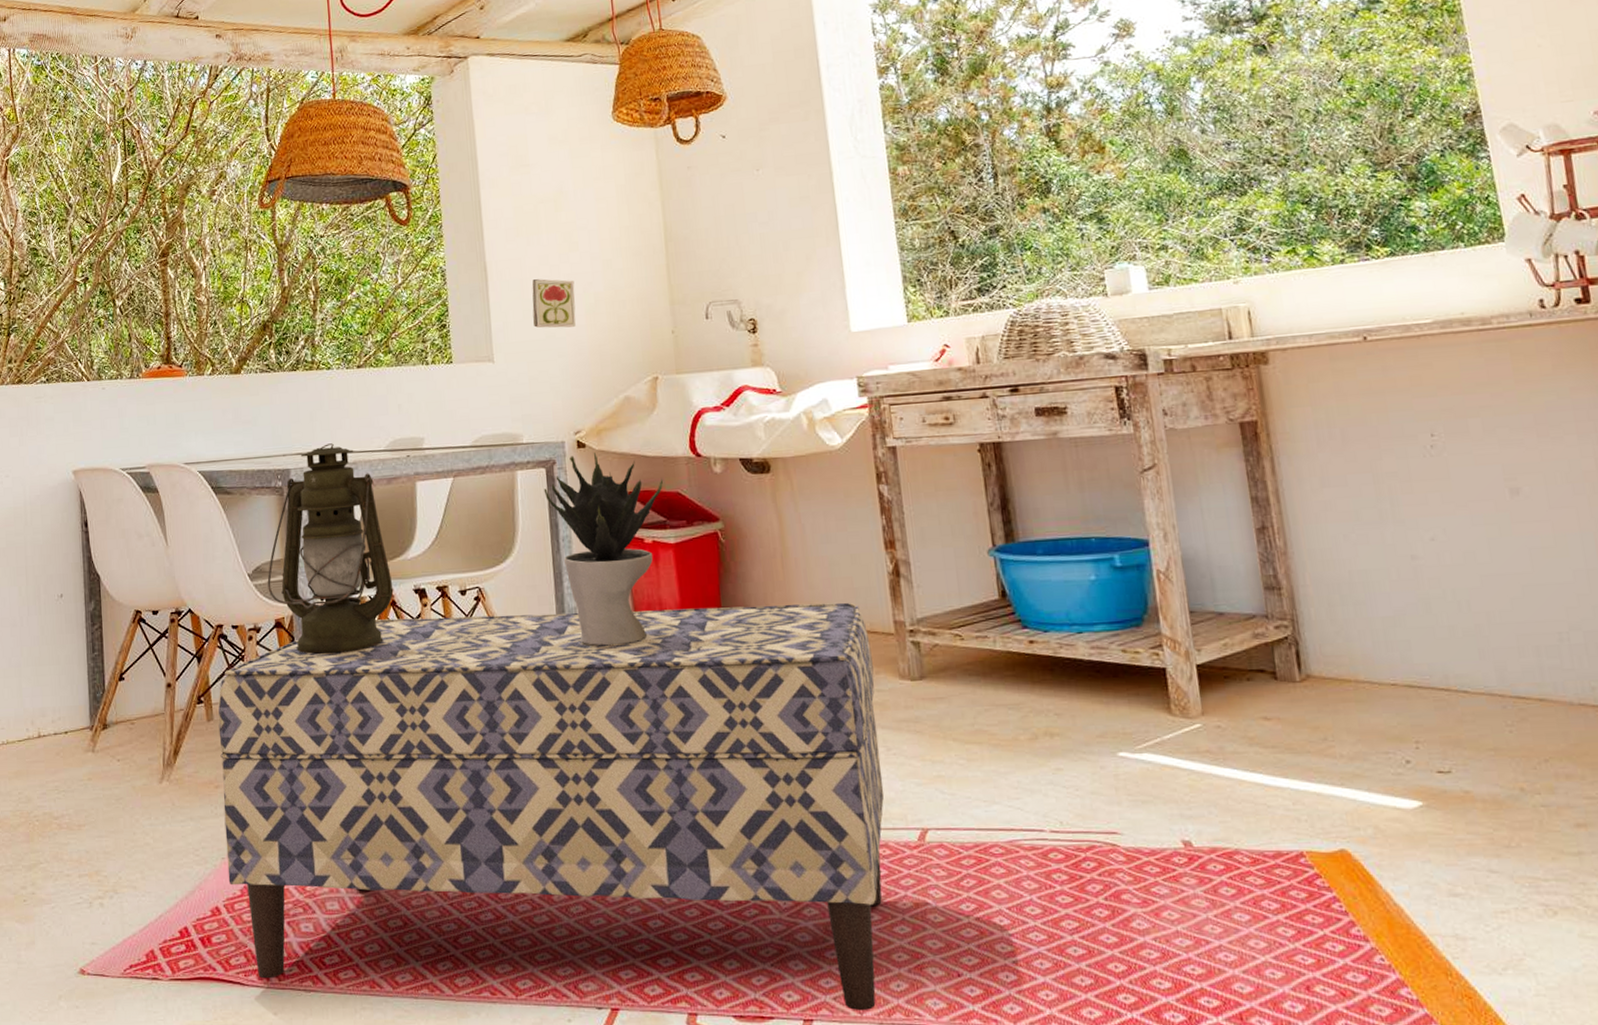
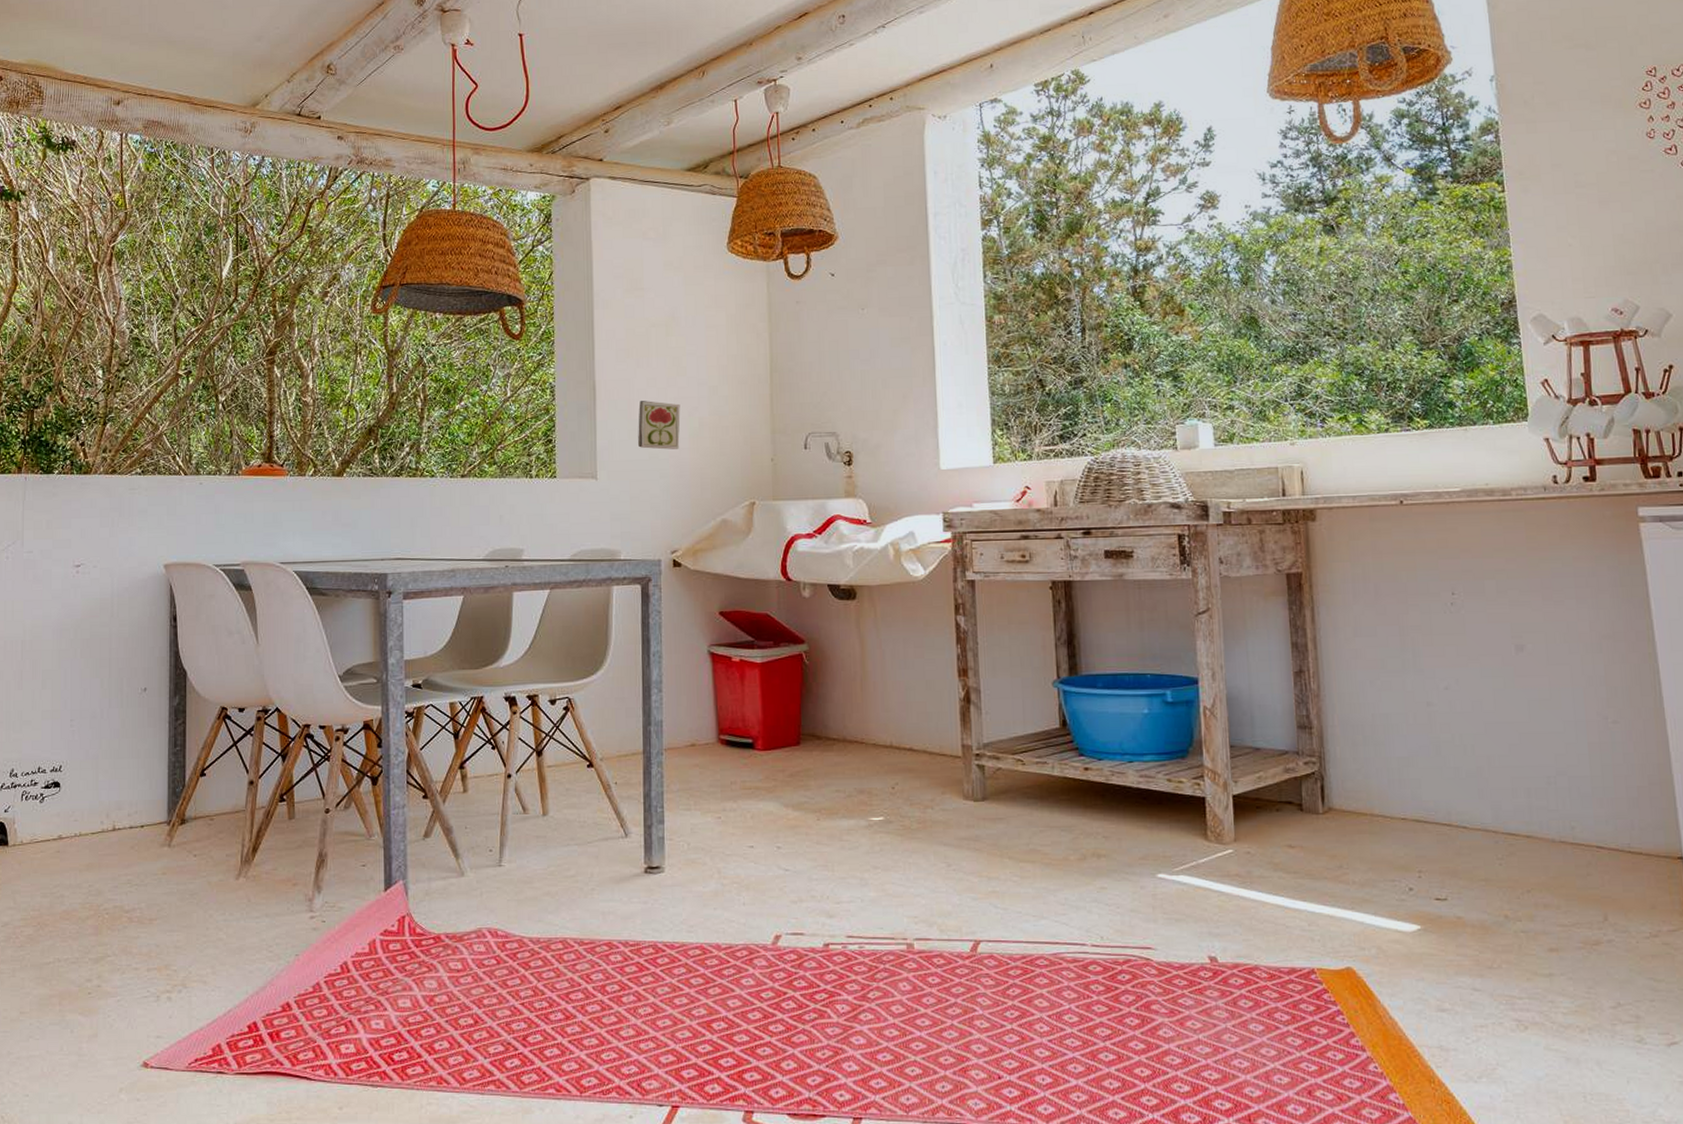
bench: present [218,602,885,1011] -> none [300,725,942,1111]
lantern: present [267,443,394,654] -> none [358,550,484,757]
potted plant: present [543,452,664,646] -> none [638,572,754,759]

